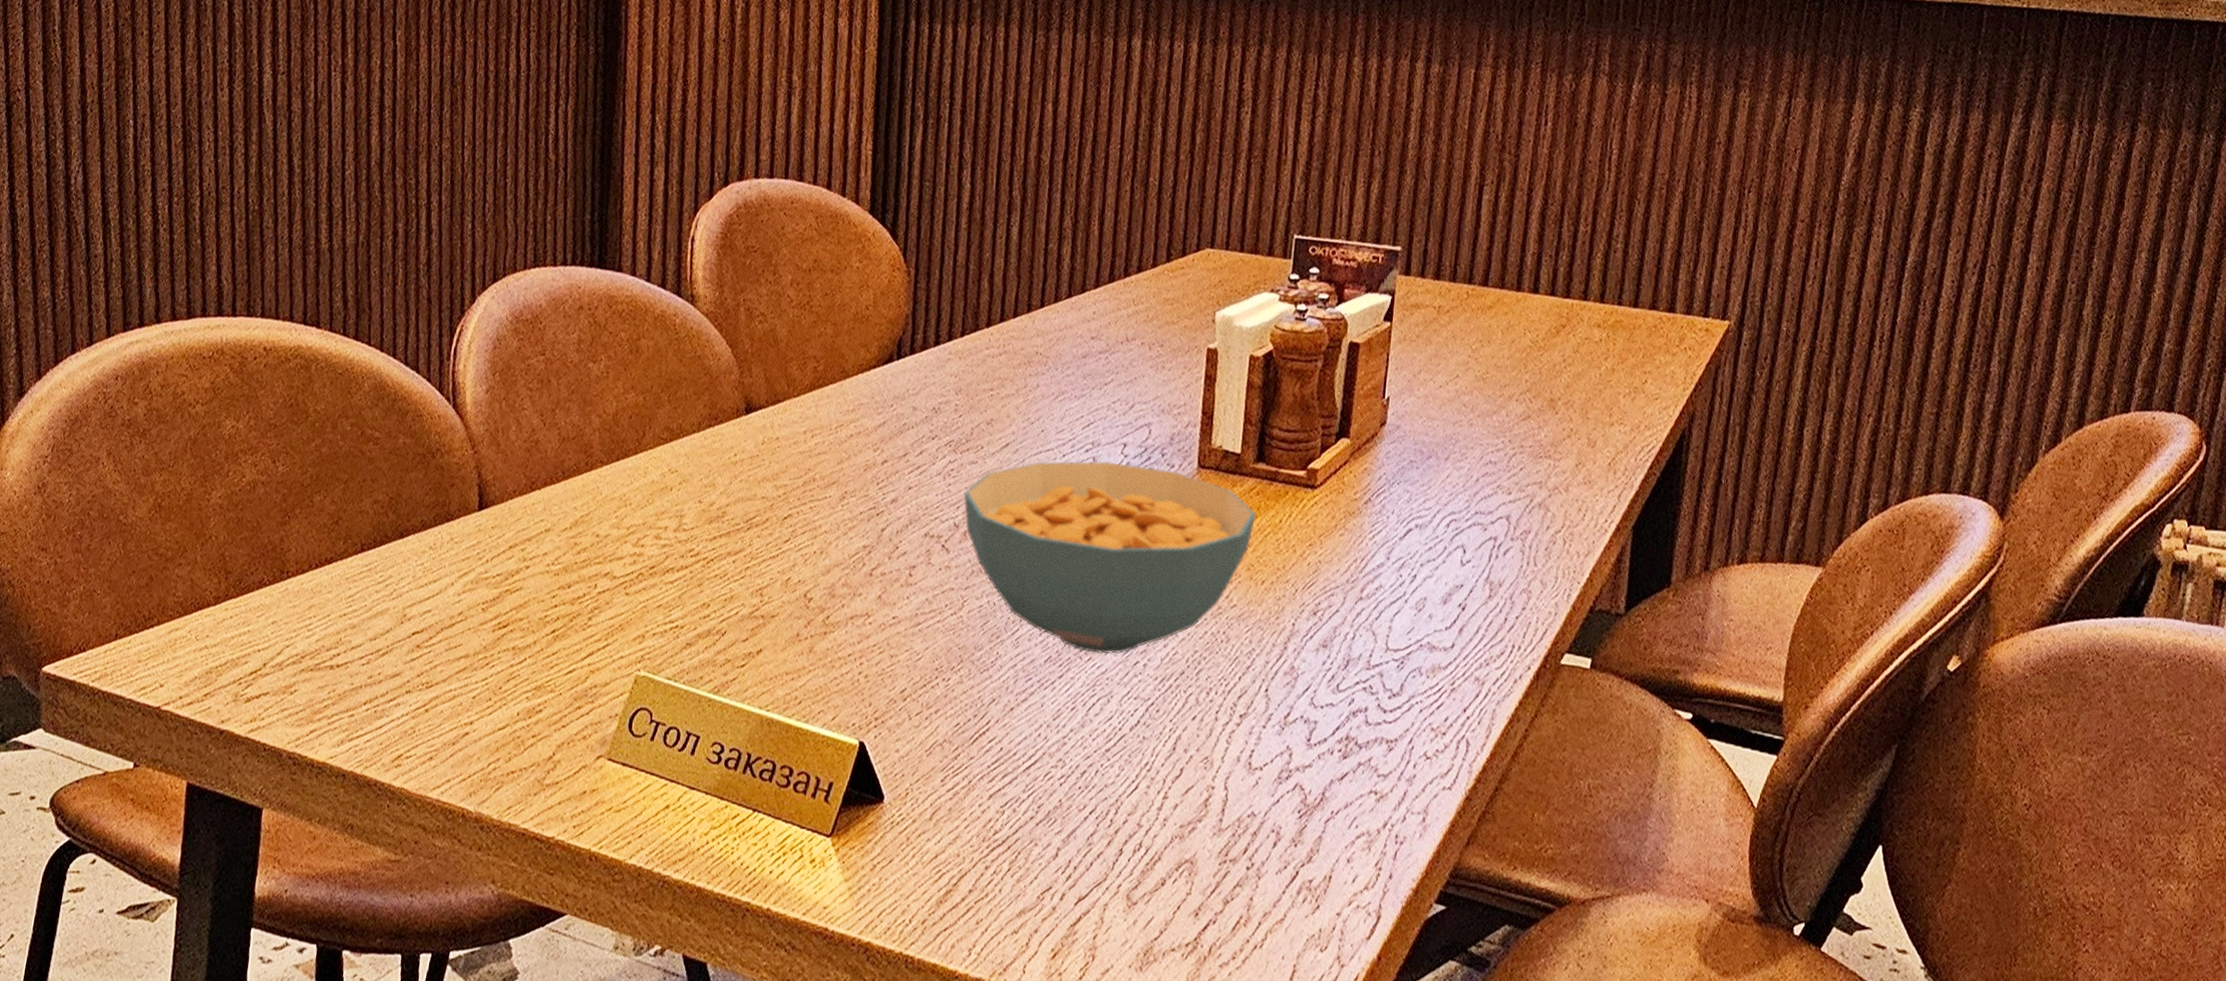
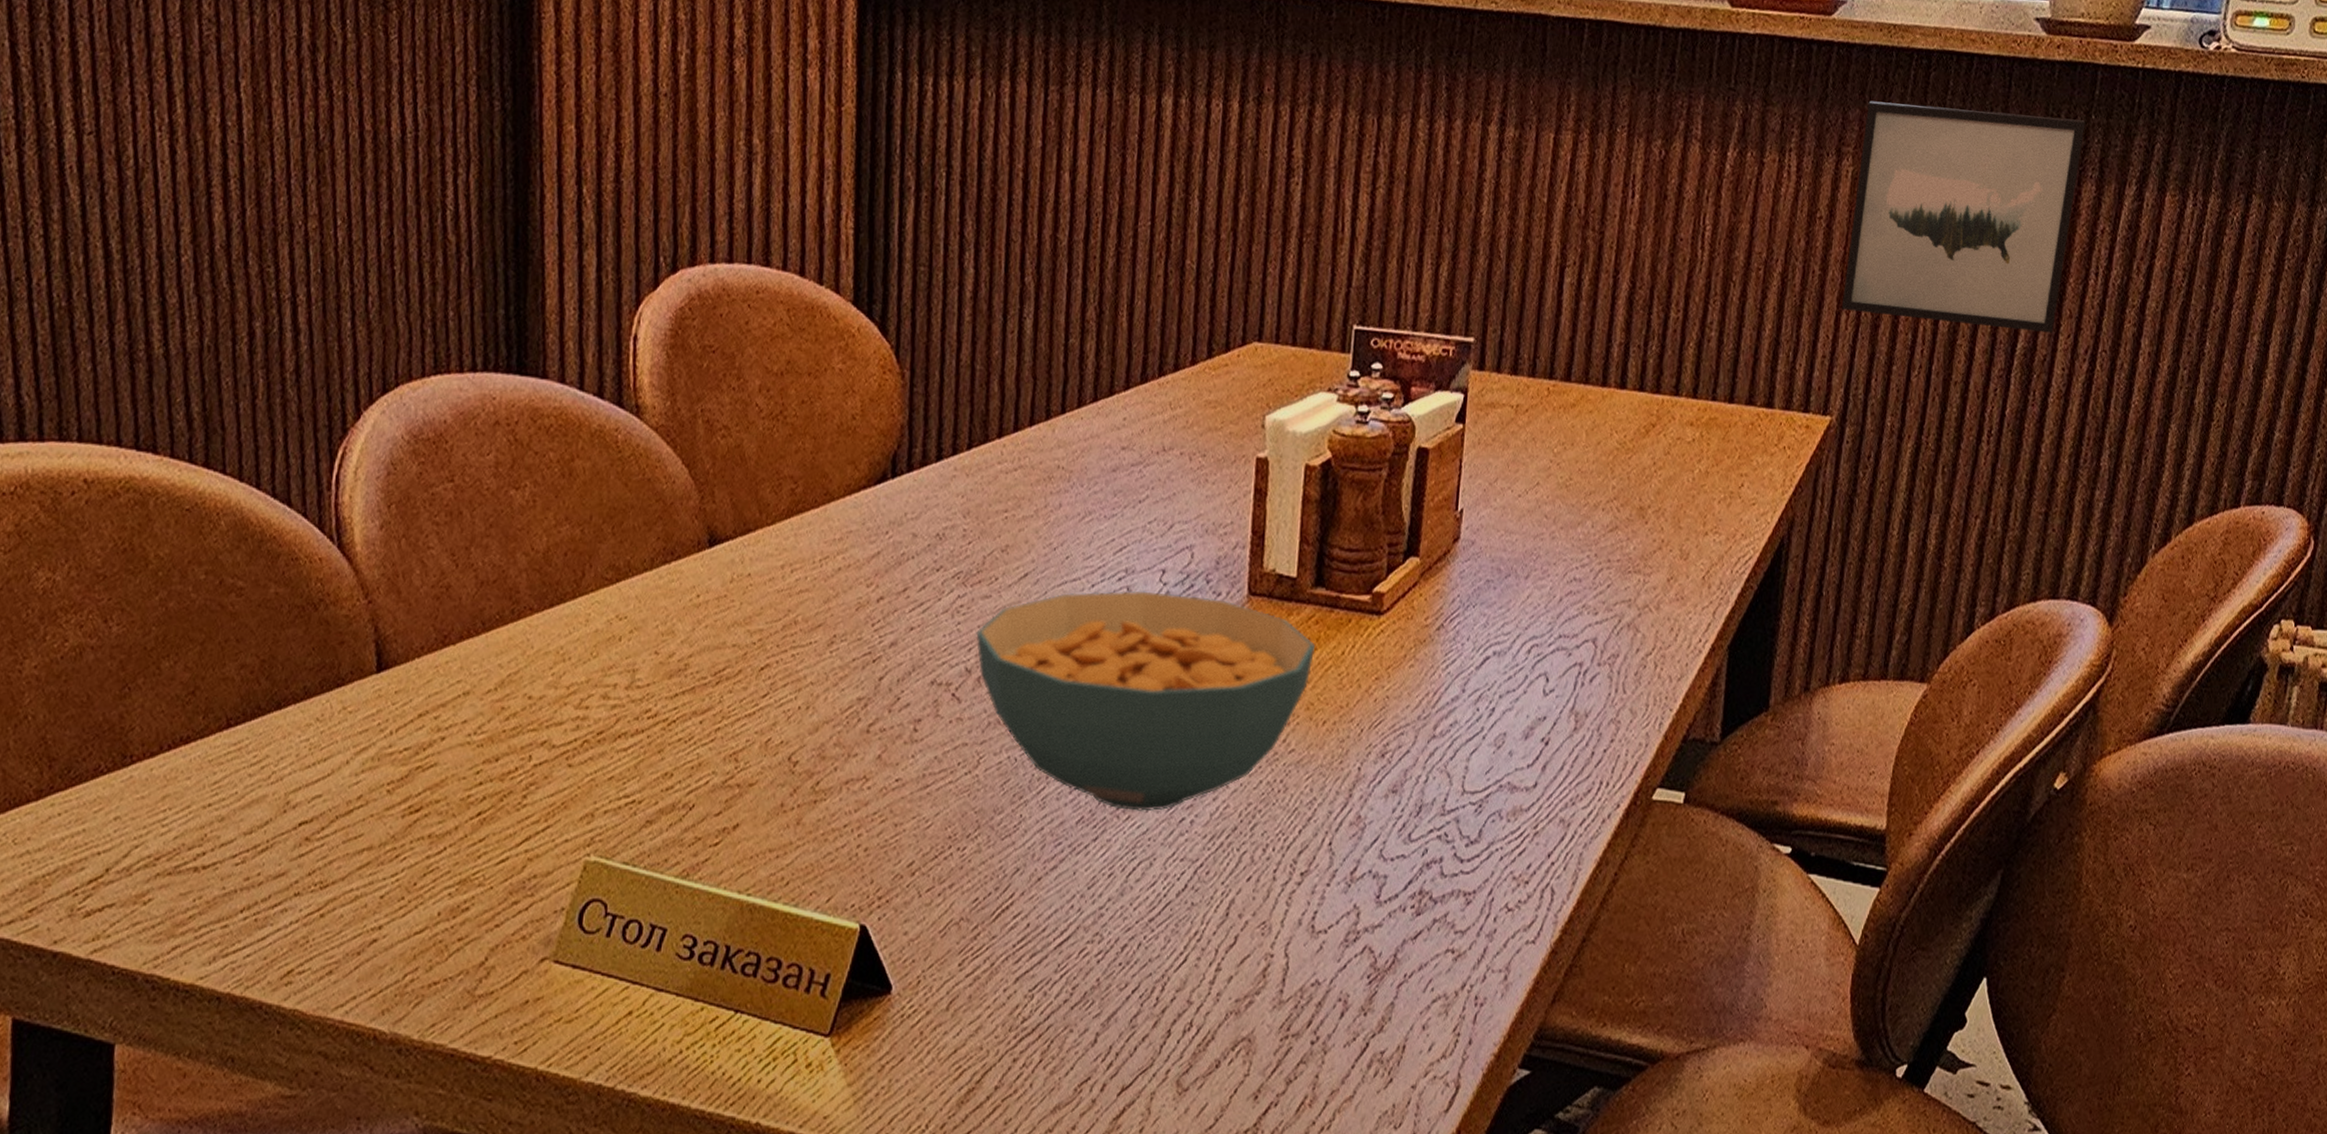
wall art: none [1739,39,1972,248] -> present [1841,100,2086,333]

